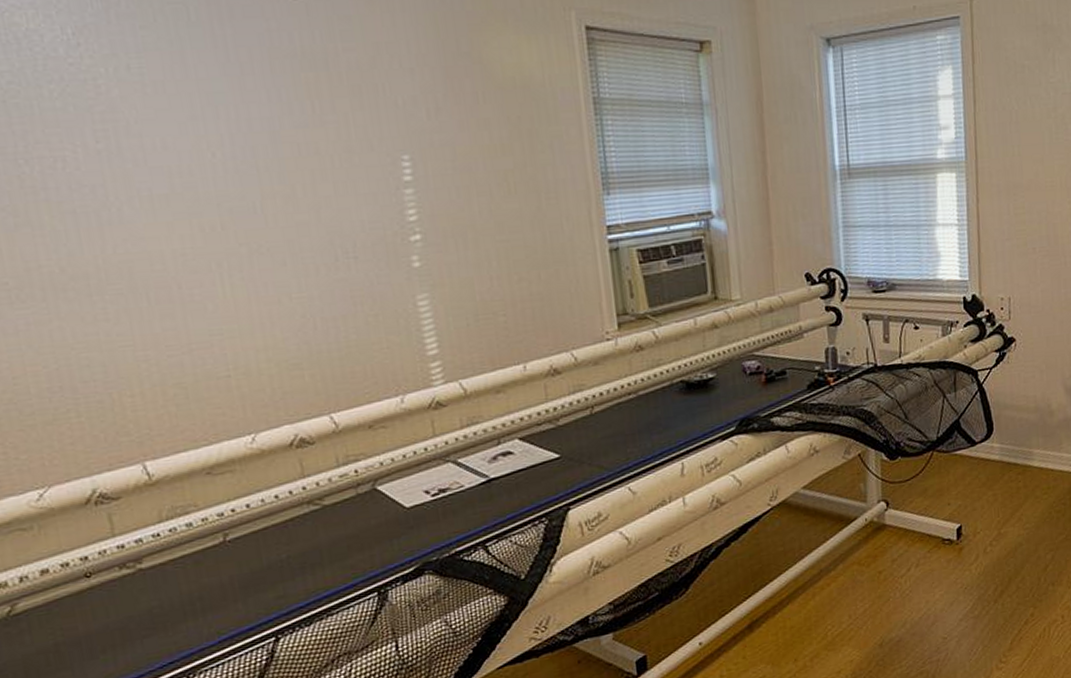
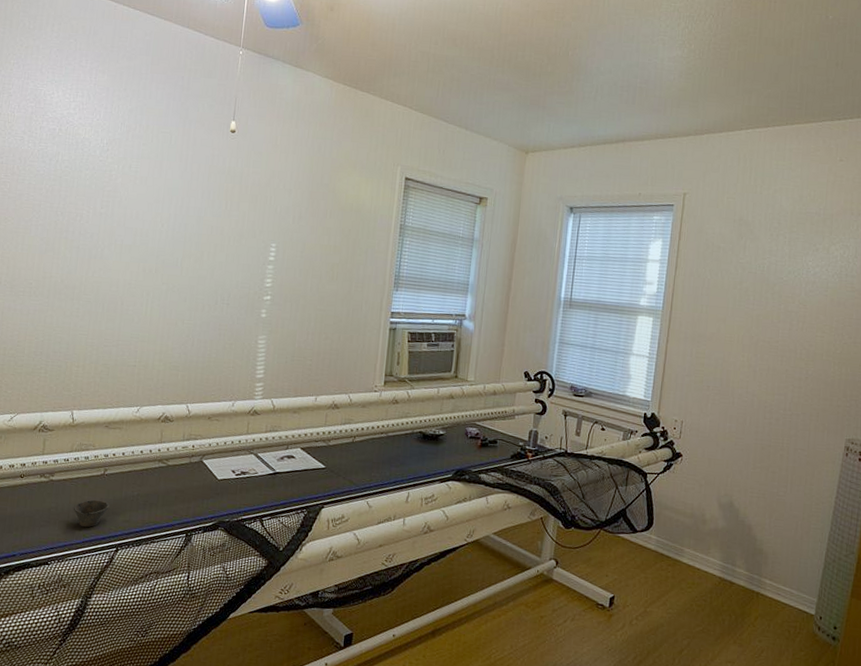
cup: none [188,578,247,622] -> present [73,499,109,528]

